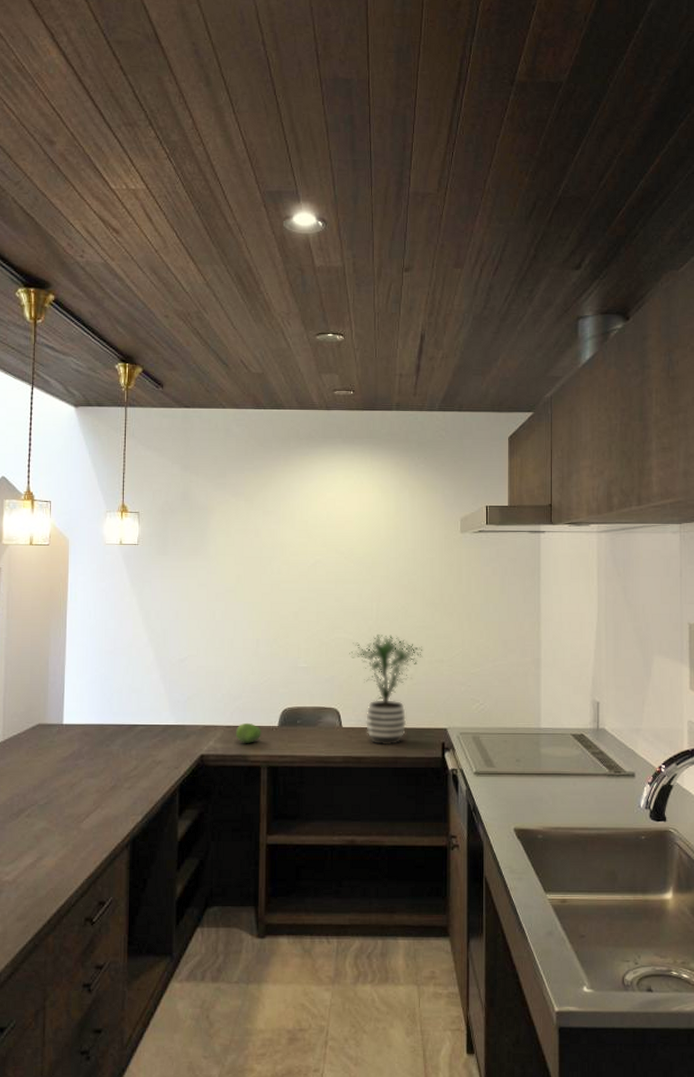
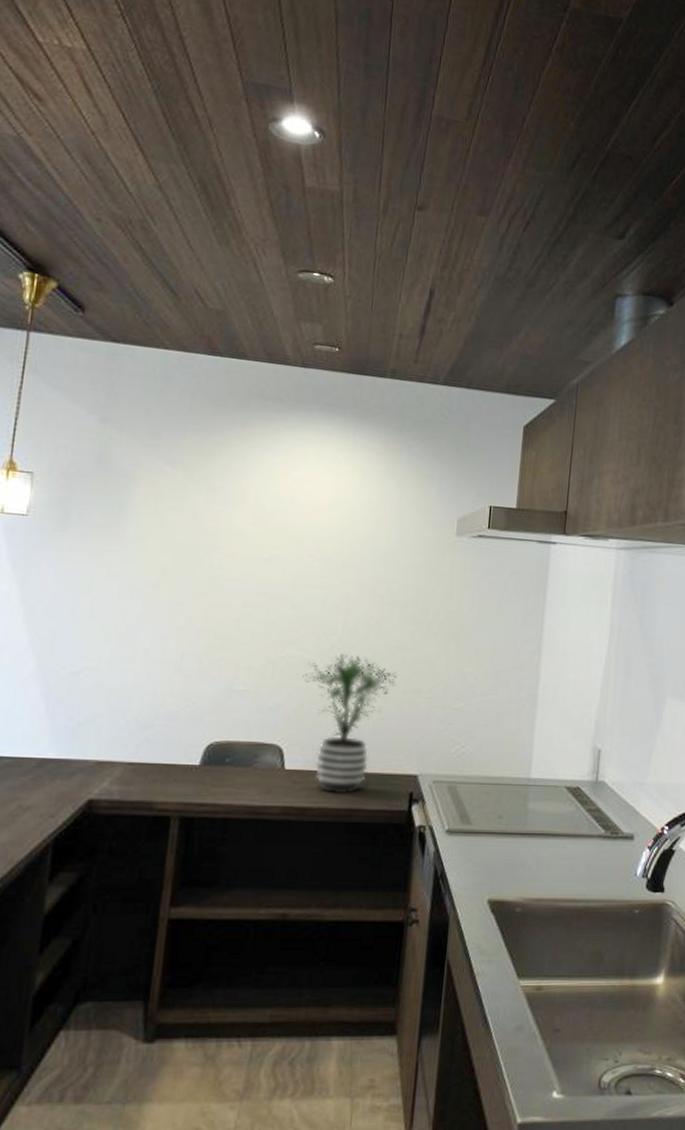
fruit: present [235,722,261,743] -> none [139,759,176,786]

